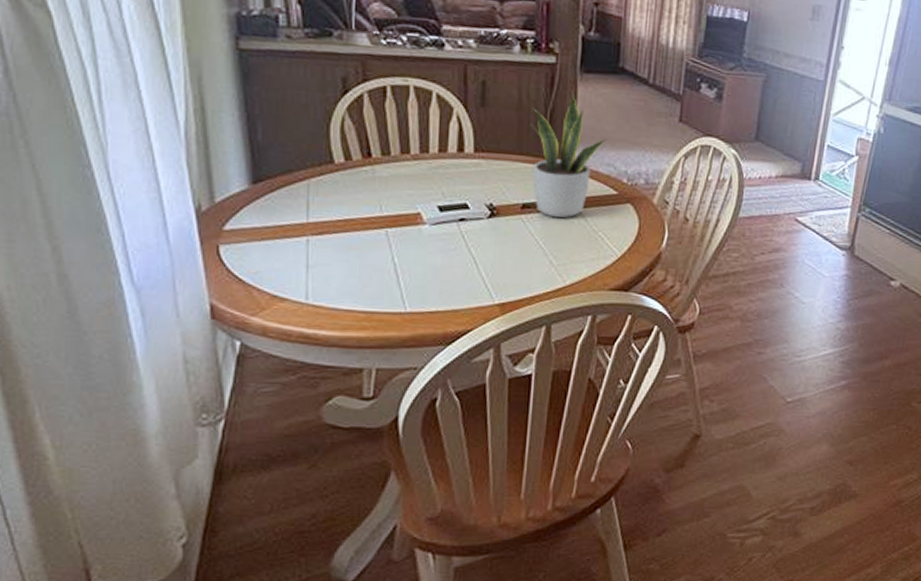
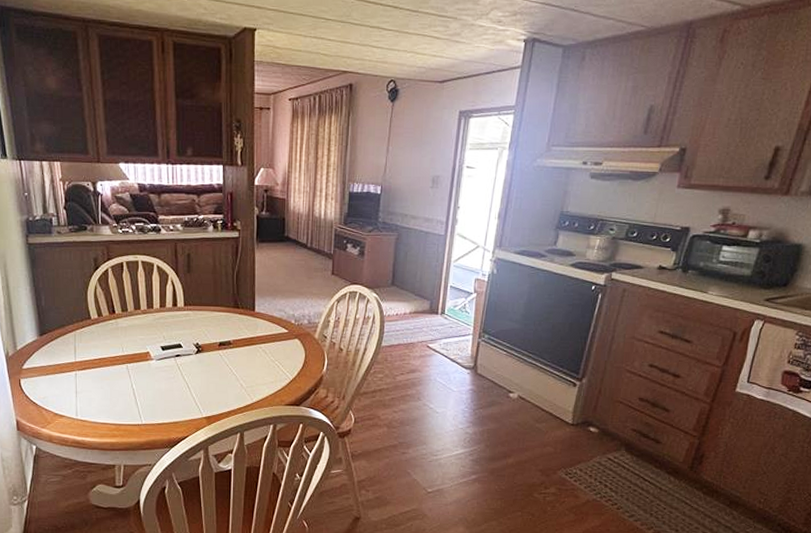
potted plant: present [529,91,607,218] -> none [222,257,278,352]

